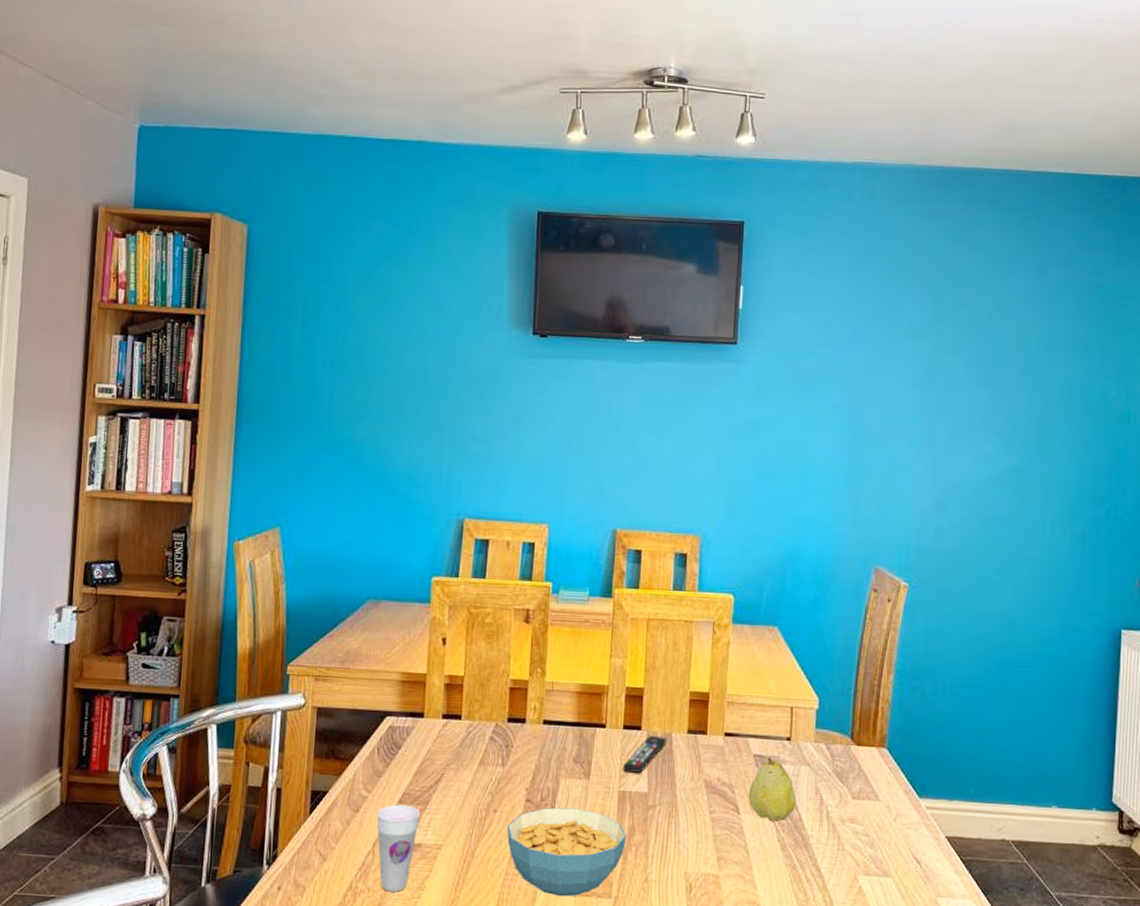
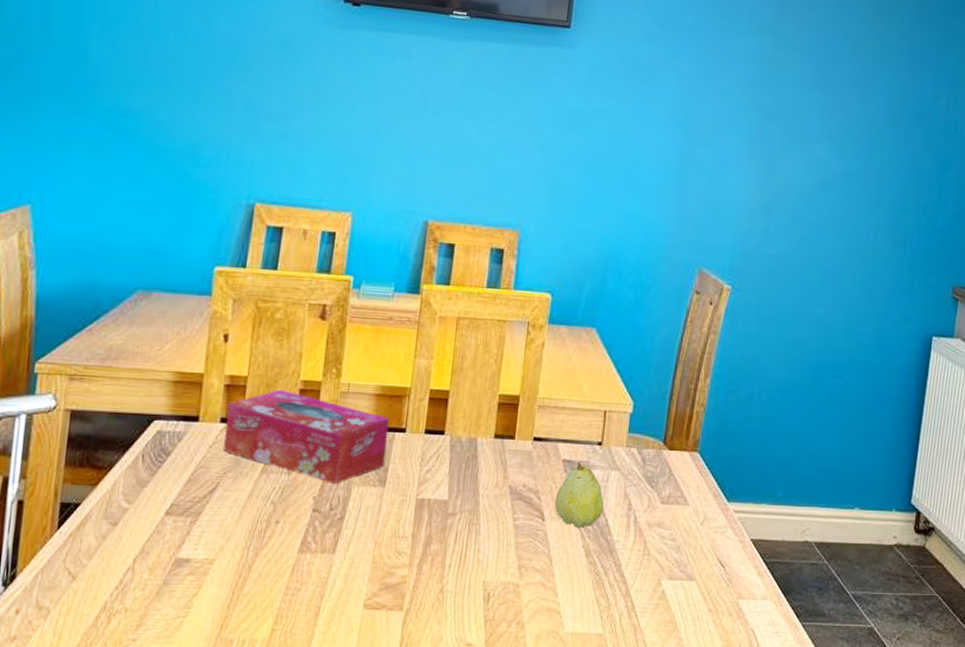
cup: present [377,804,421,892] -> none [138,516,191,612]
tissue box: none [445,688,591,777] -> present [222,389,390,485]
cereal bowl: present [507,807,627,897] -> none [289,517,423,611]
remote control: present [623,735,667,774] -> none [422,440,471,481]

